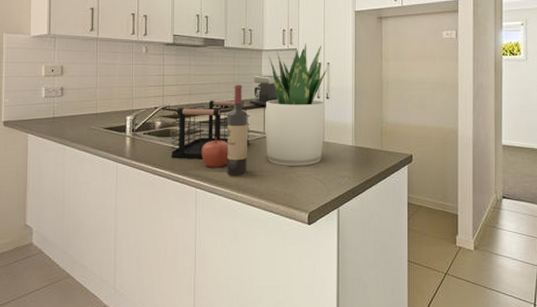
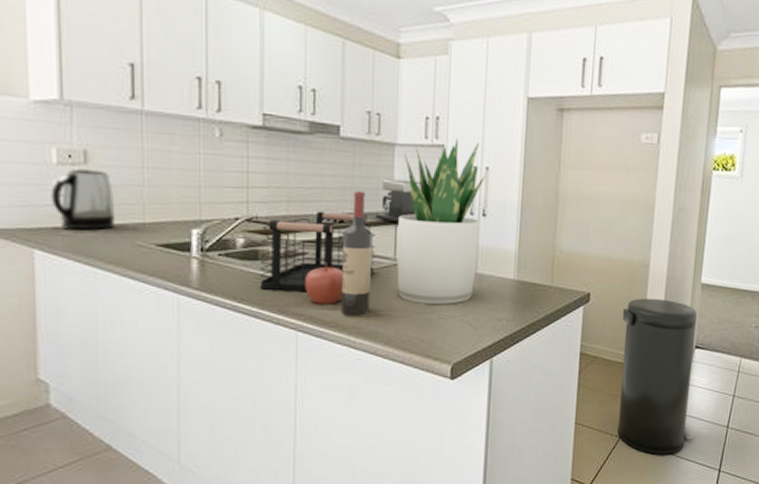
kettle: none [40,78,78,120] -> present [51,168,115,231]
pedal bin: none [439,158,510,290] -> present [617,298,697,456]

